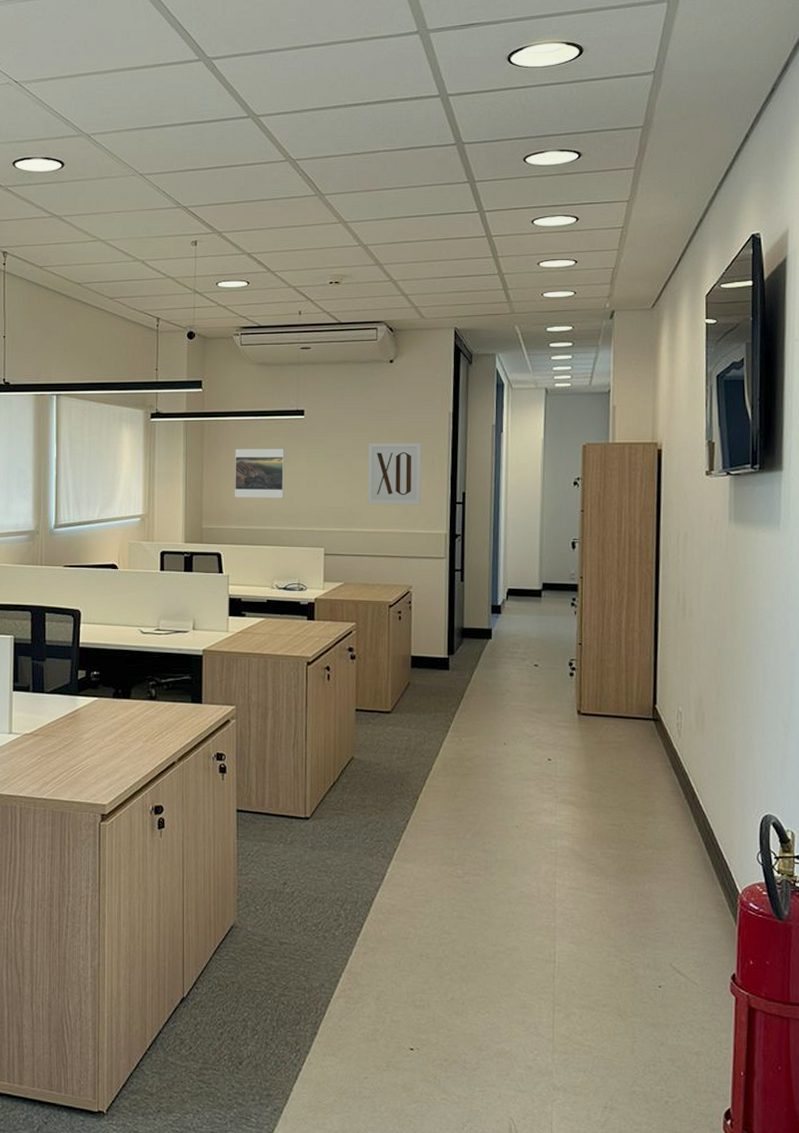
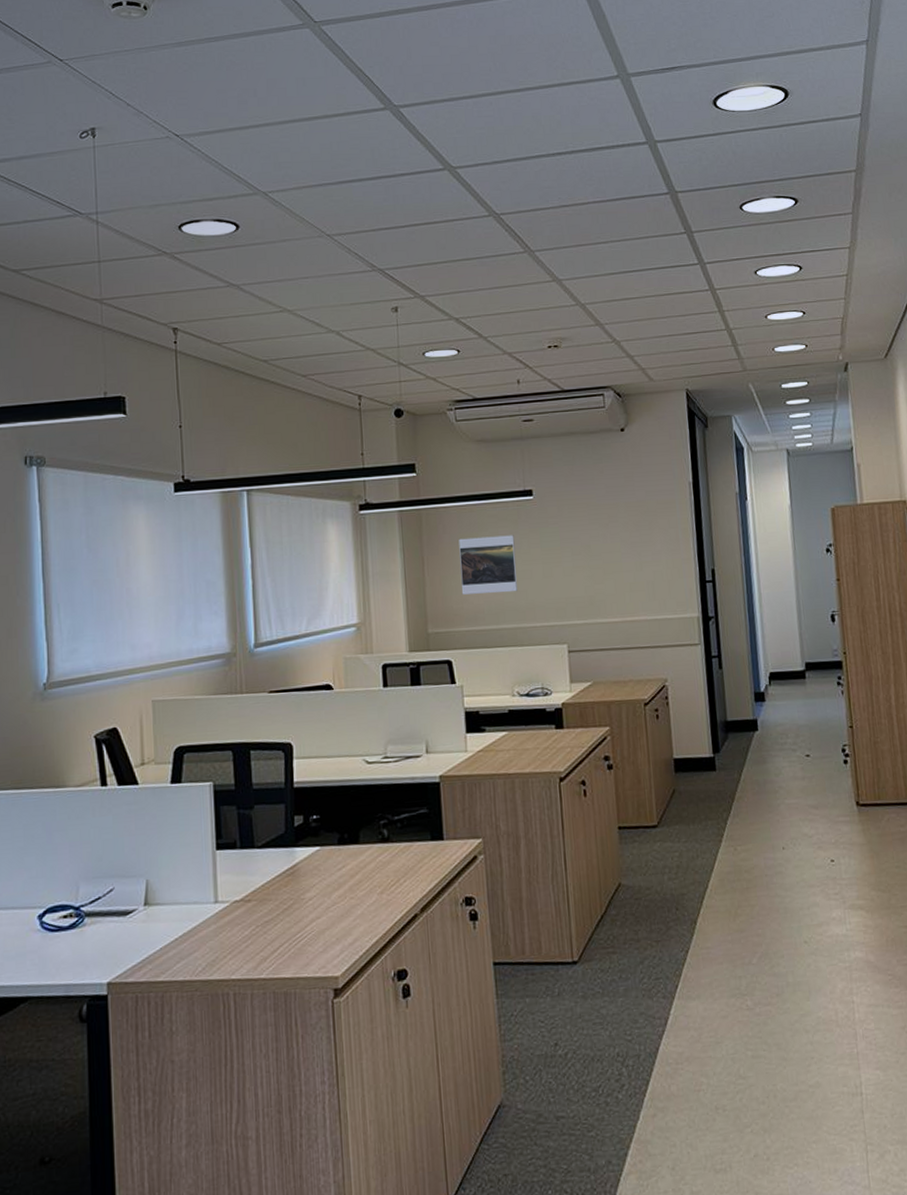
wall art: present [367,442,422,505] -> none [605,517,668,591]

